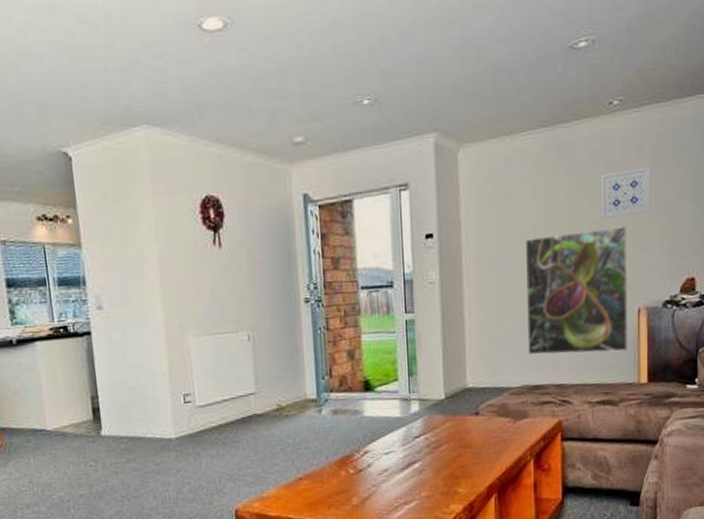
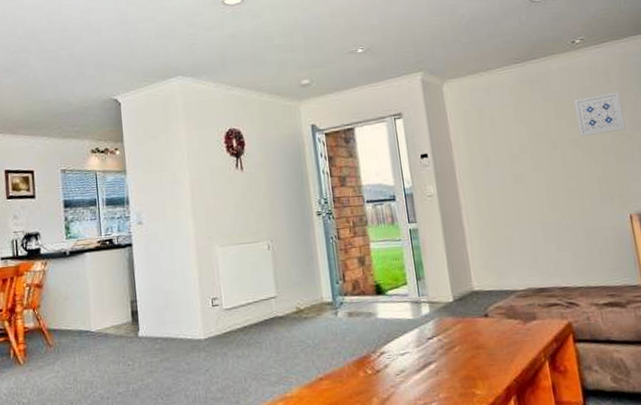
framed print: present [524,225,629,355] -> none [512,141,626,260]

